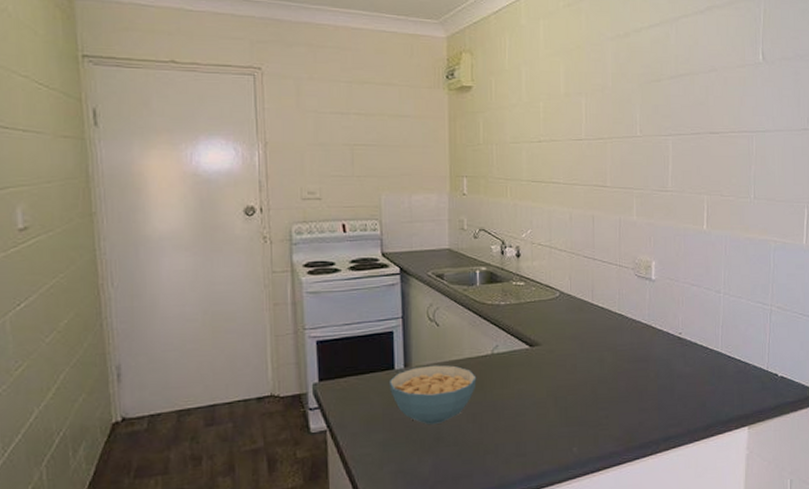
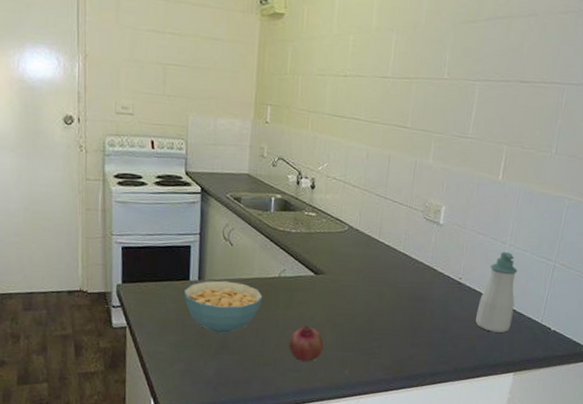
fruit: none [510,404,547,444] -> present [289,326,324,362]
soap bottle: none [702,300,738,386] -> present [476,251,518,333]

